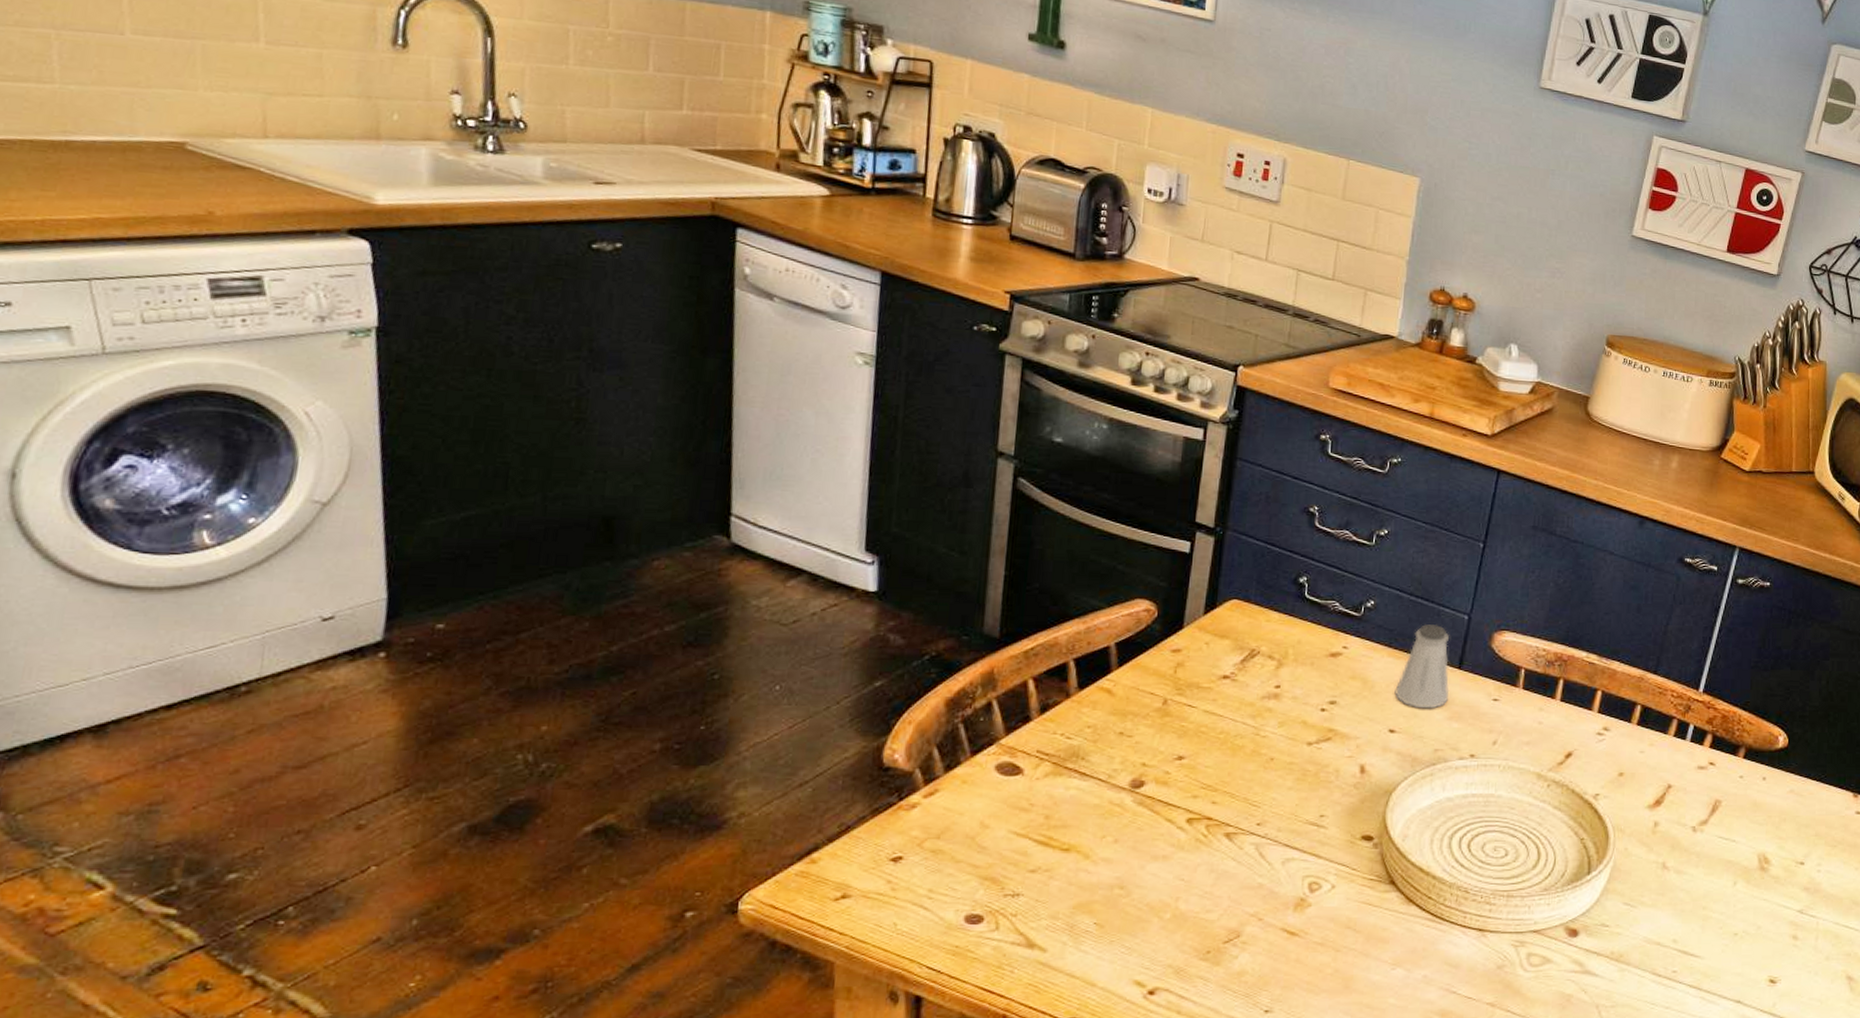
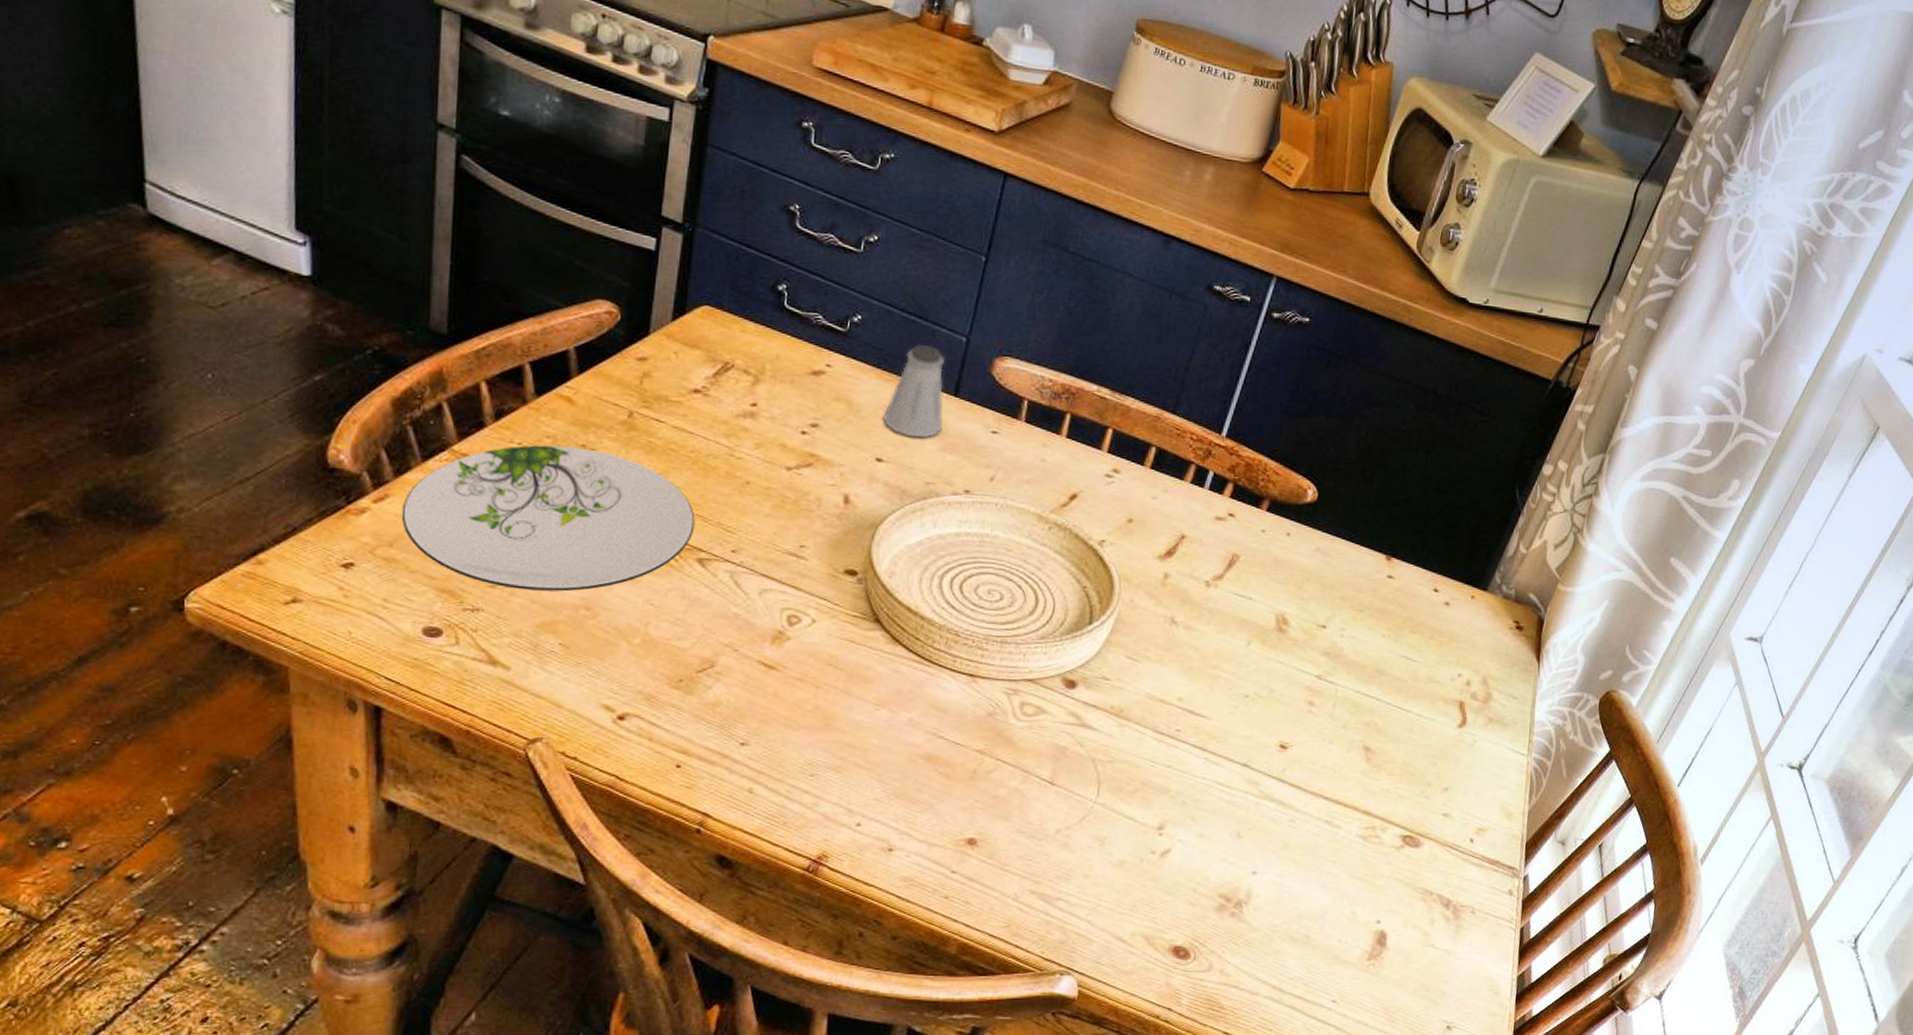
plate: none [949,735,1223,873] -> present [401,445,695,592]

